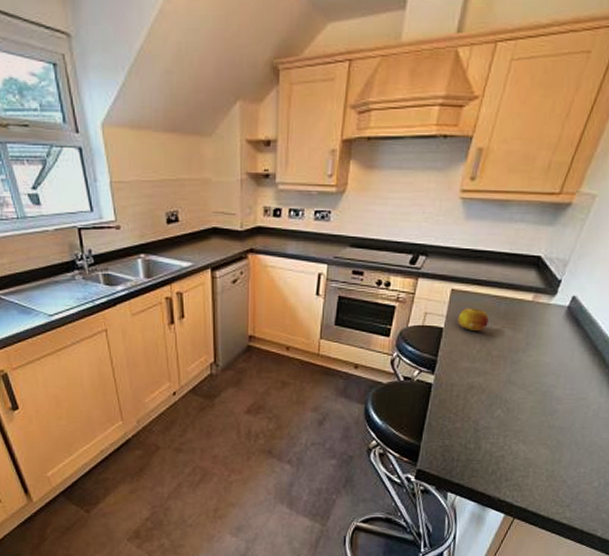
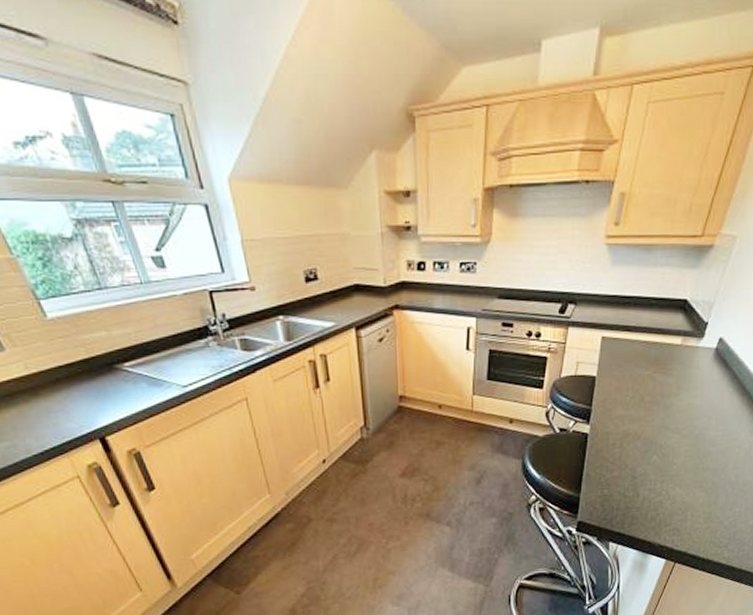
fruit: present [457,308,489,331] -> none [610,355,640,378]

